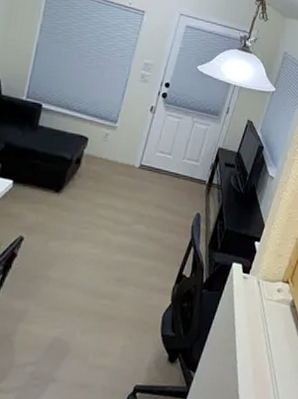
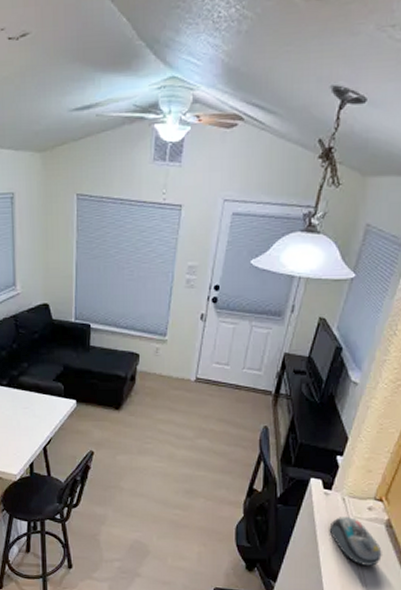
computer mouse: none [245,299,287,347] -> present [329,517,382,566]

